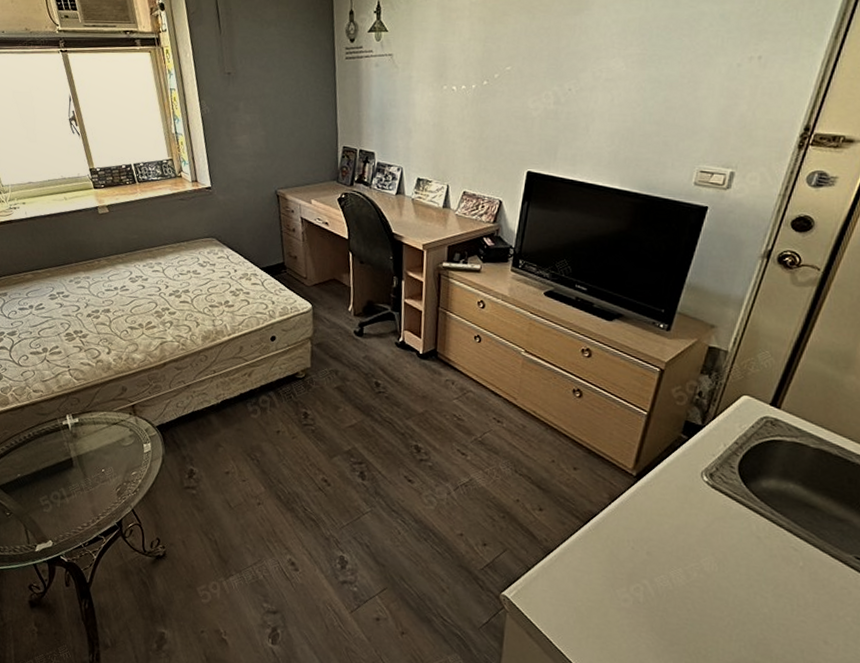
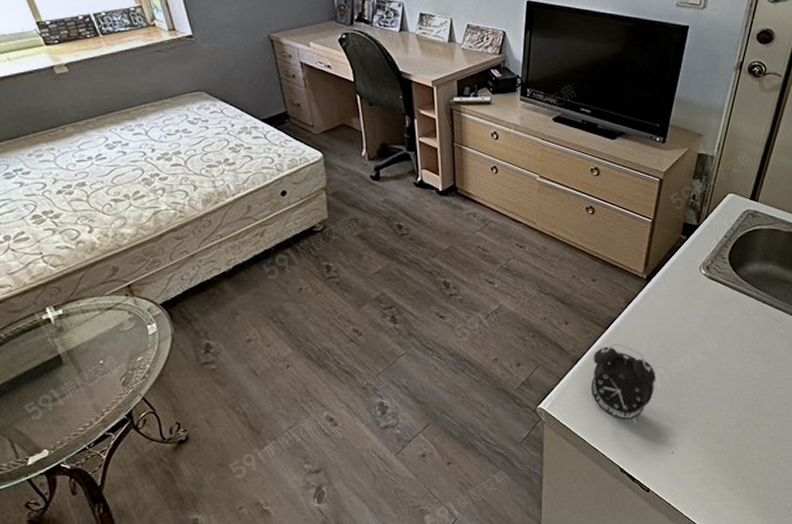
alarm clock: none [561,540,640,635] -> present [590,342,656,424]

